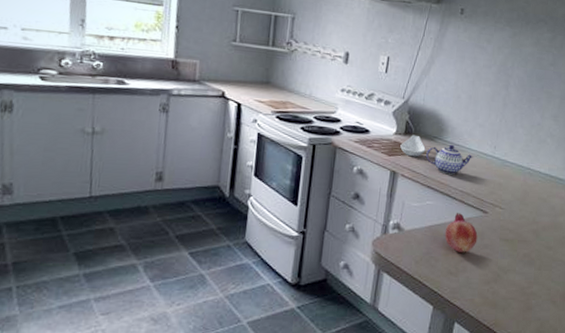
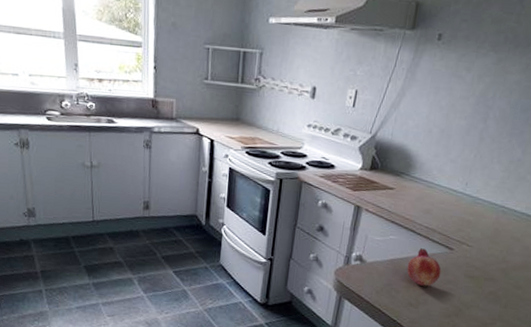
spoon rest: present [400,134,426,157] -> none [365,170,392,193]
teapot: present [426,144,474,175] -> none [392,180,442,211]

